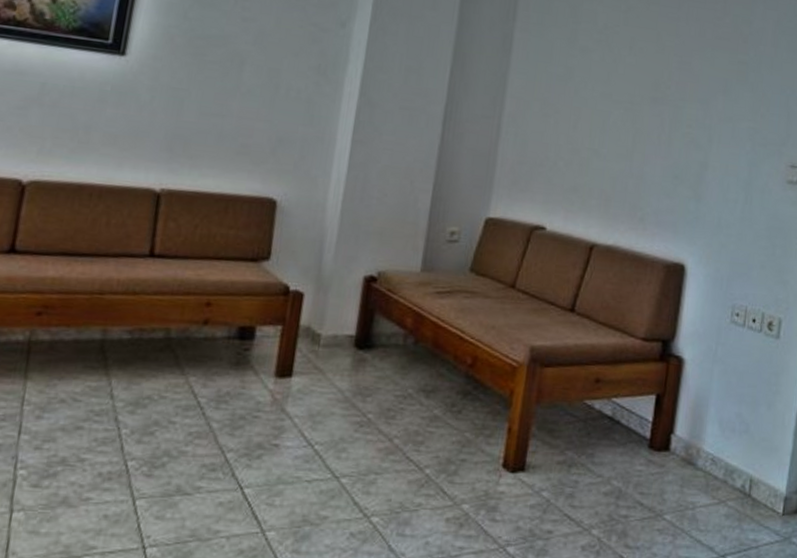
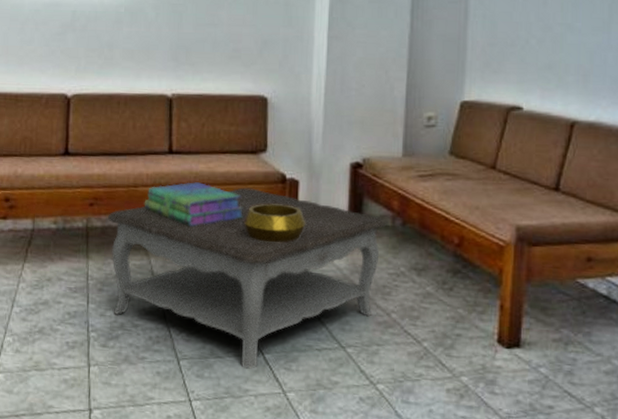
coffee table: none [53,298,397,506] -> present [108,187,386,369]
stack of books: none [109,291,235,342] -> present [144,182,243,227]
decorative bowl: none [233,317,308,362] -> present [243,203,306,243]

